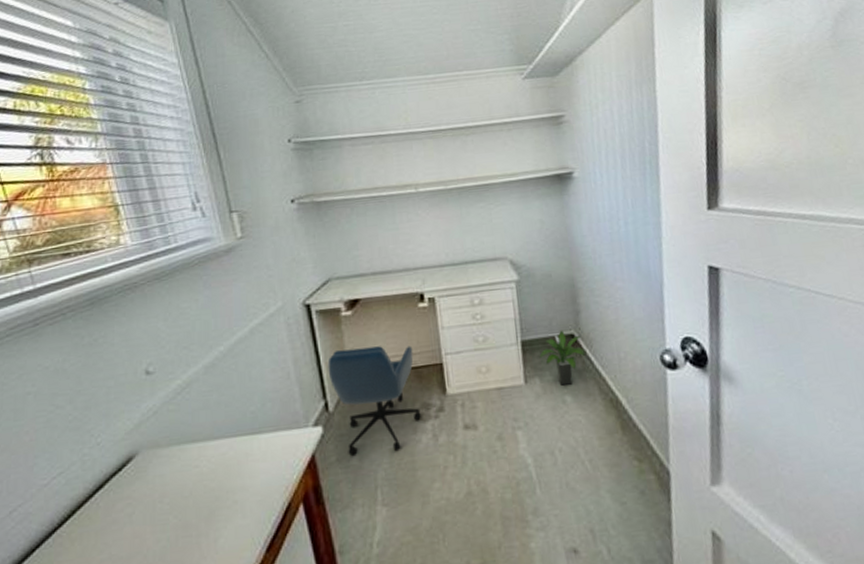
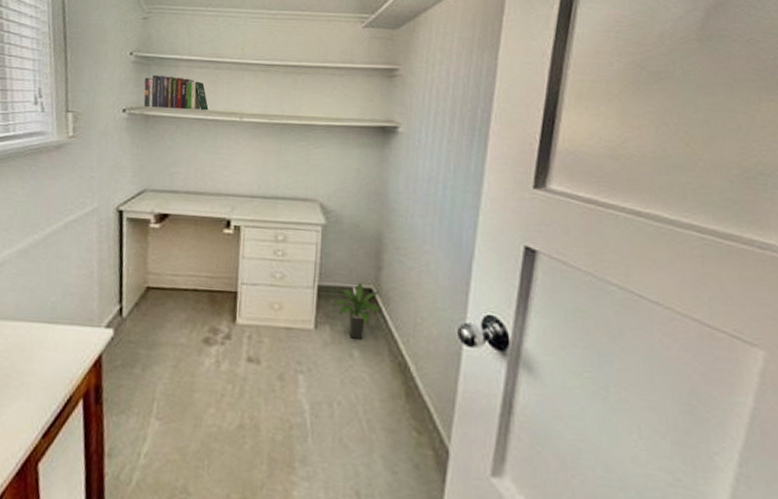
books: none [309,157,344,194] -> present [143,74,178,109]
office chair: present [327,345,421,456] -> none [128,260,211,369]
books: none [338,157,381,191] -> present [171,78,209,111]

